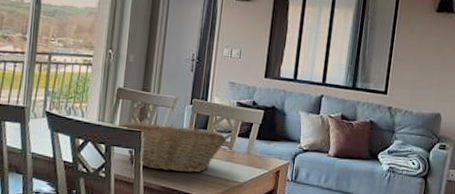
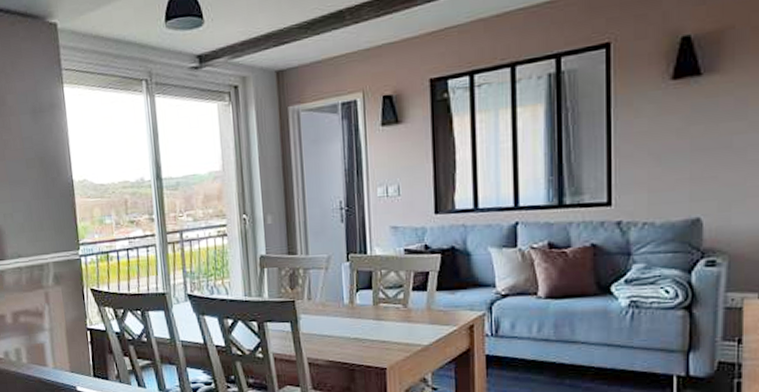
fruit basket: present [116,122,226,173] -> none [266,287,398,343]

